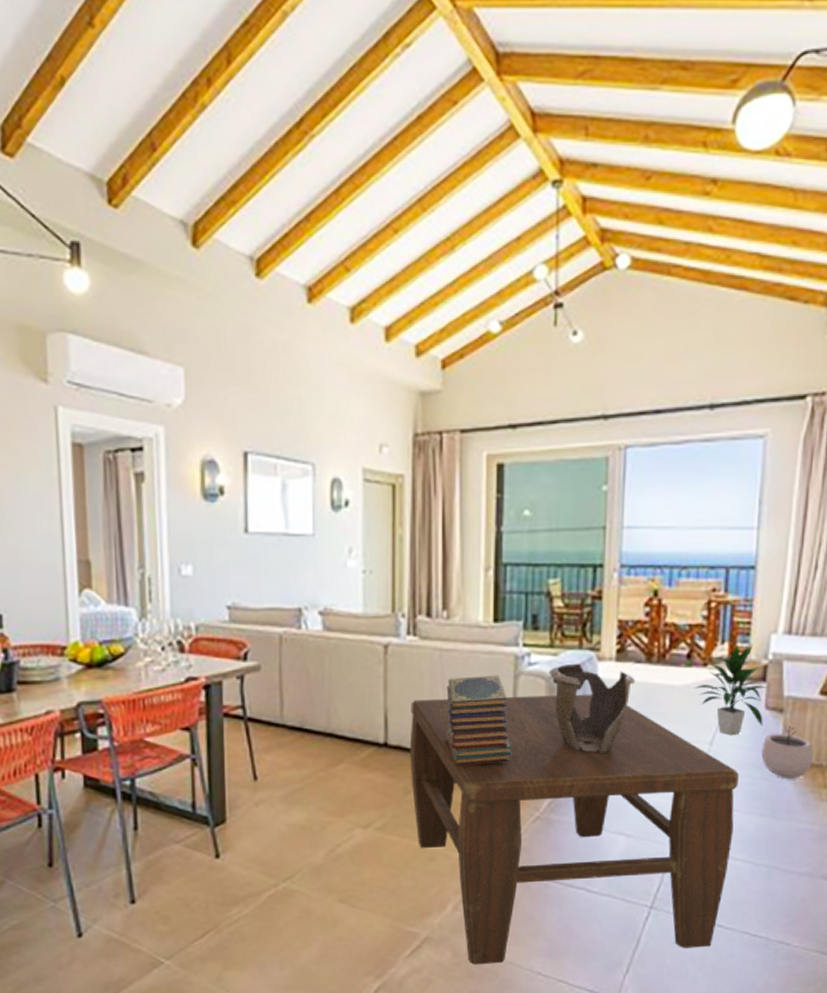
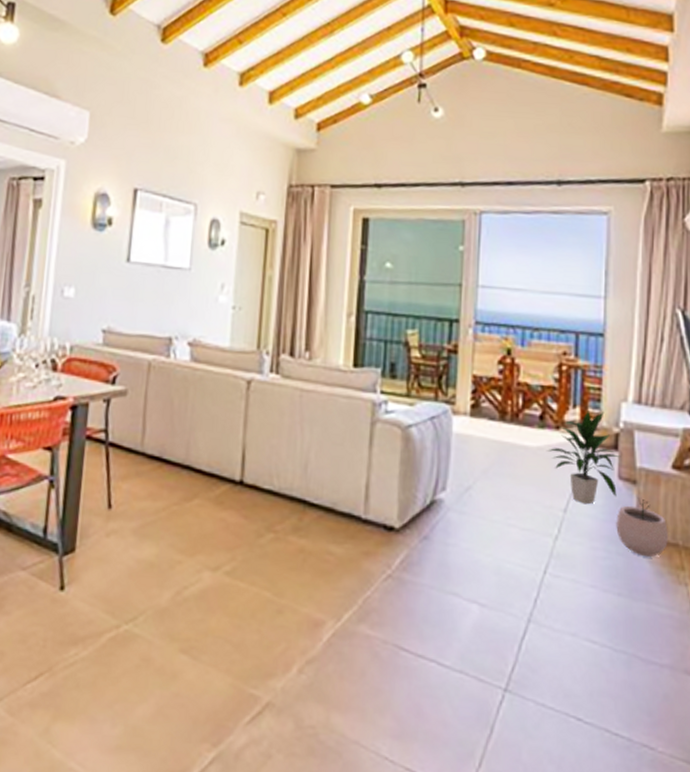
coffee table: present [409,694,739,965] -> none [264,438,594,744]
book stack: present [446,675,512,766] -> none [302,419,366,513]
decorative bowl: present [549,663,636,754] -> none [405,414,490,512]

